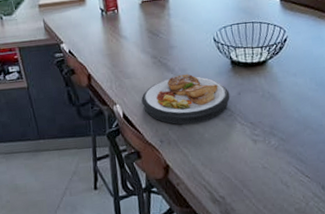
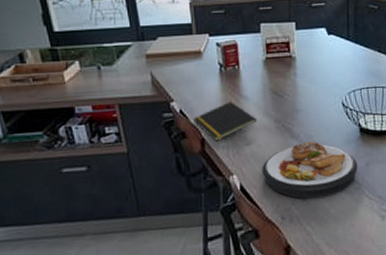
notepad: none [81,41,135,76] -> present [194,102,257,142]

